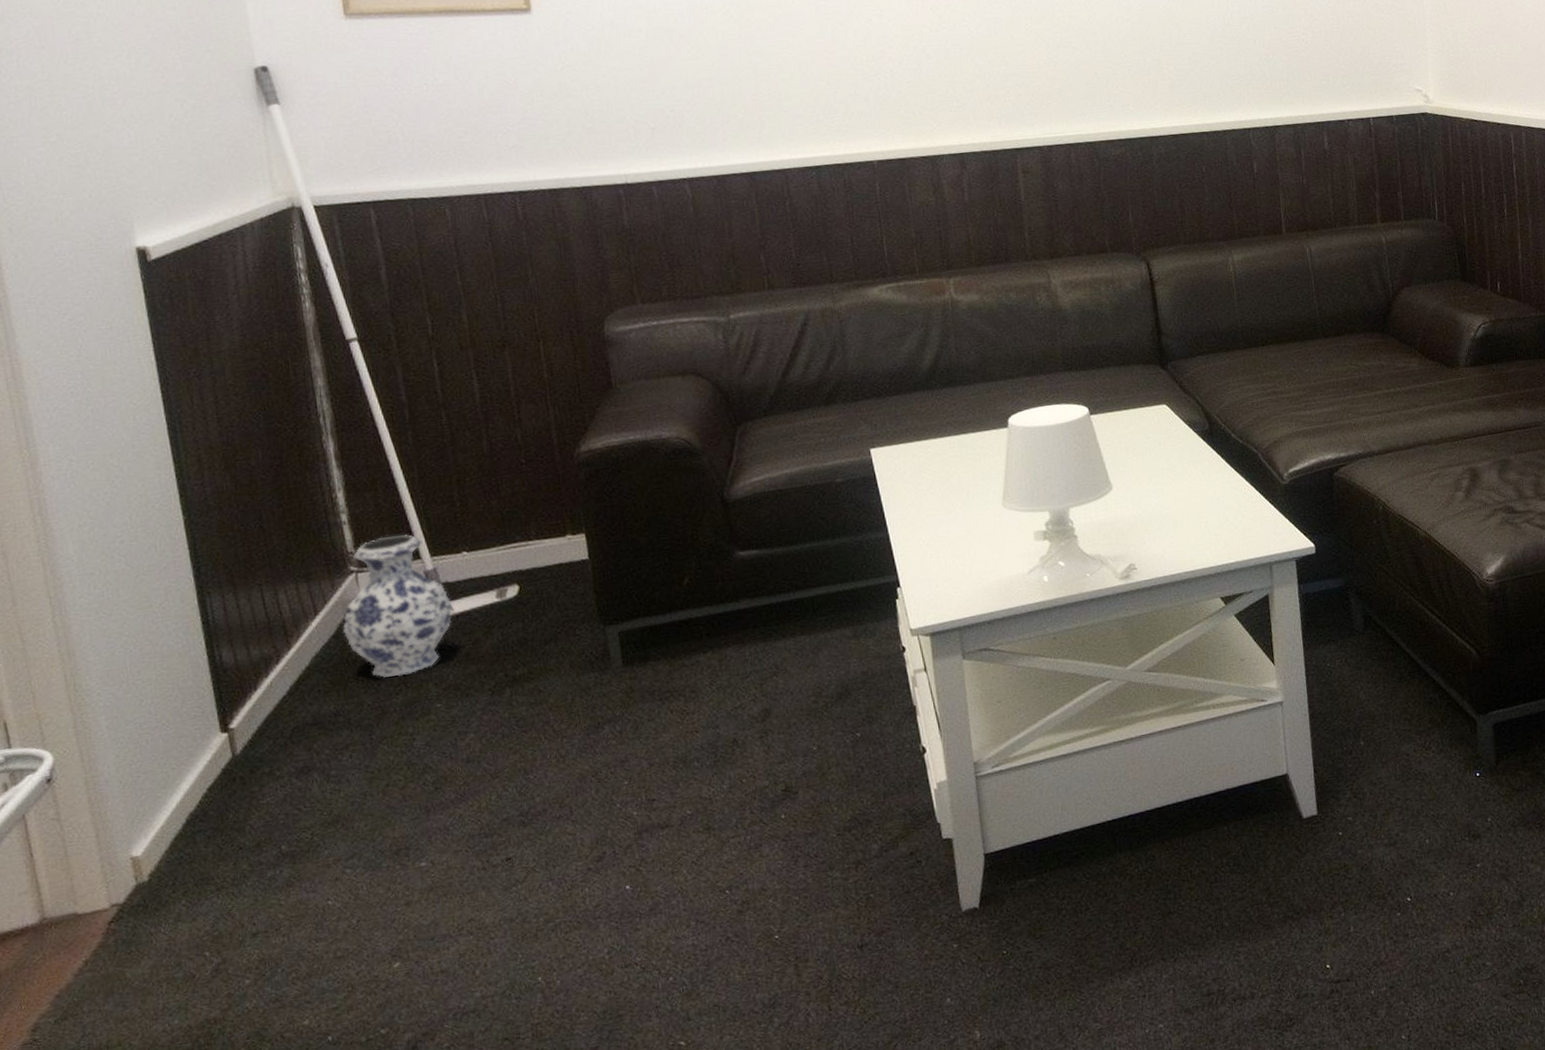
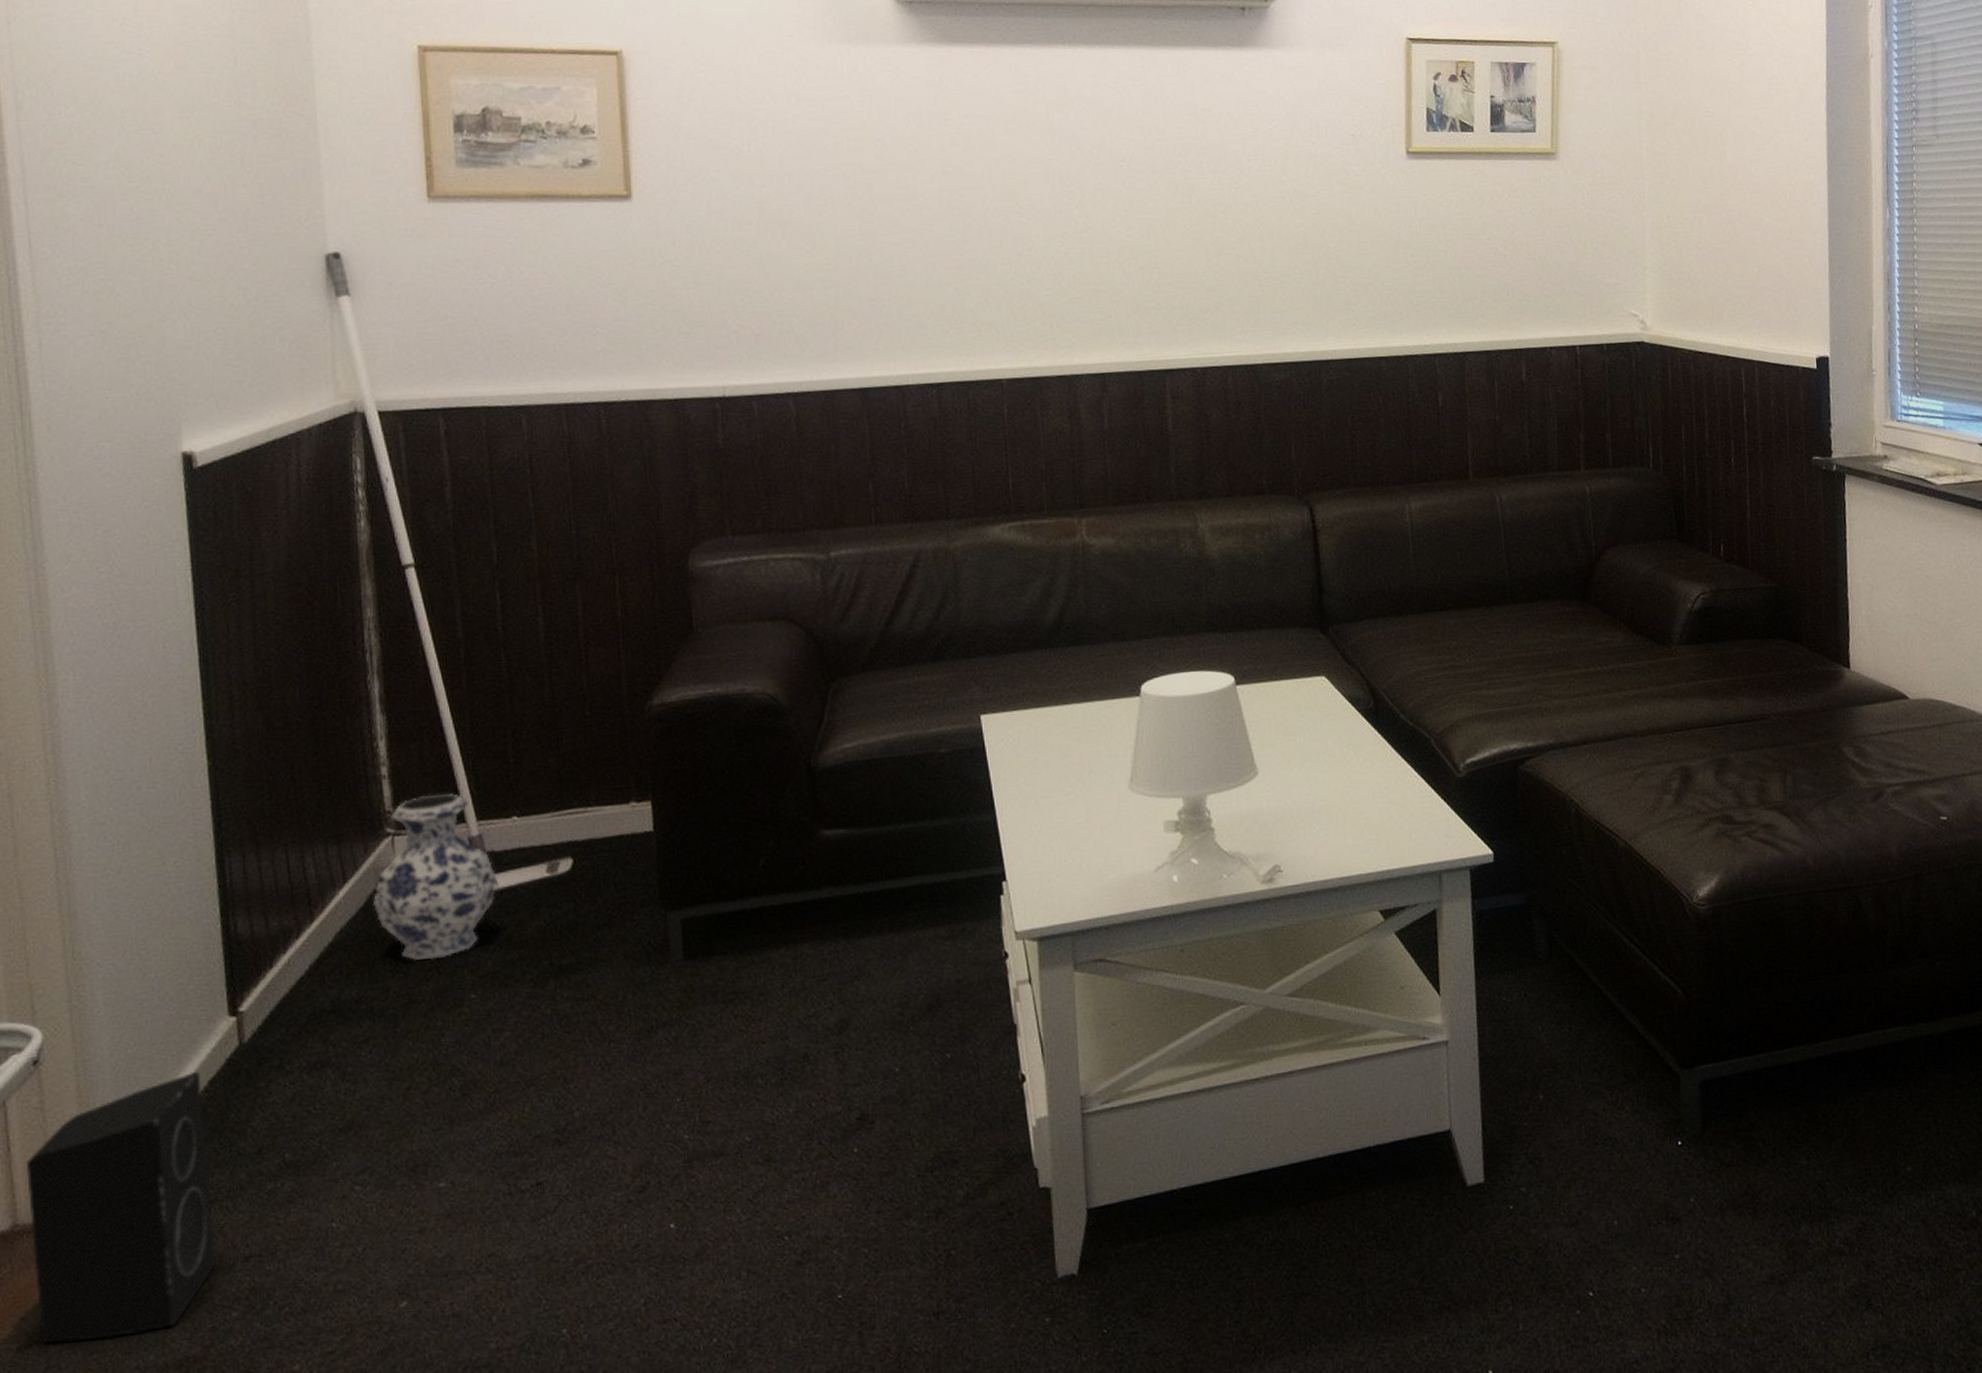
speaker: none [48,781,227,1016] -> present [25,1072,217,1344]

